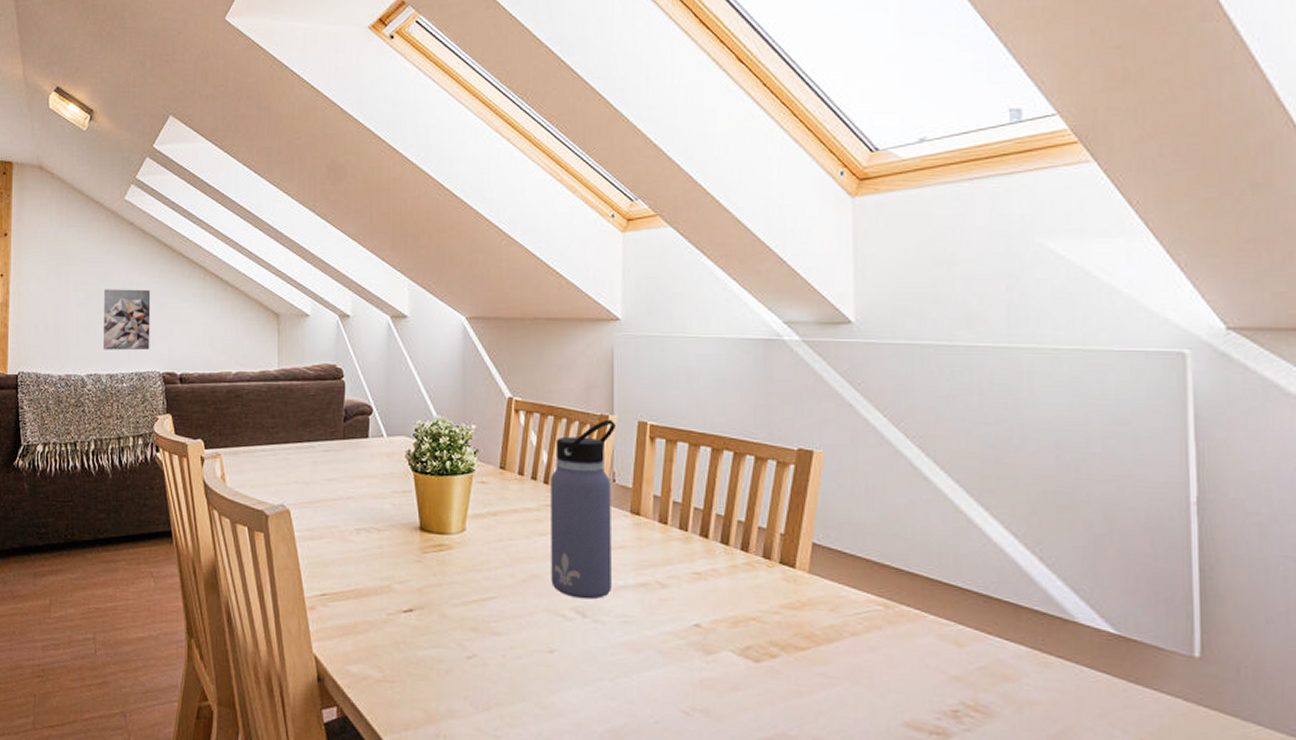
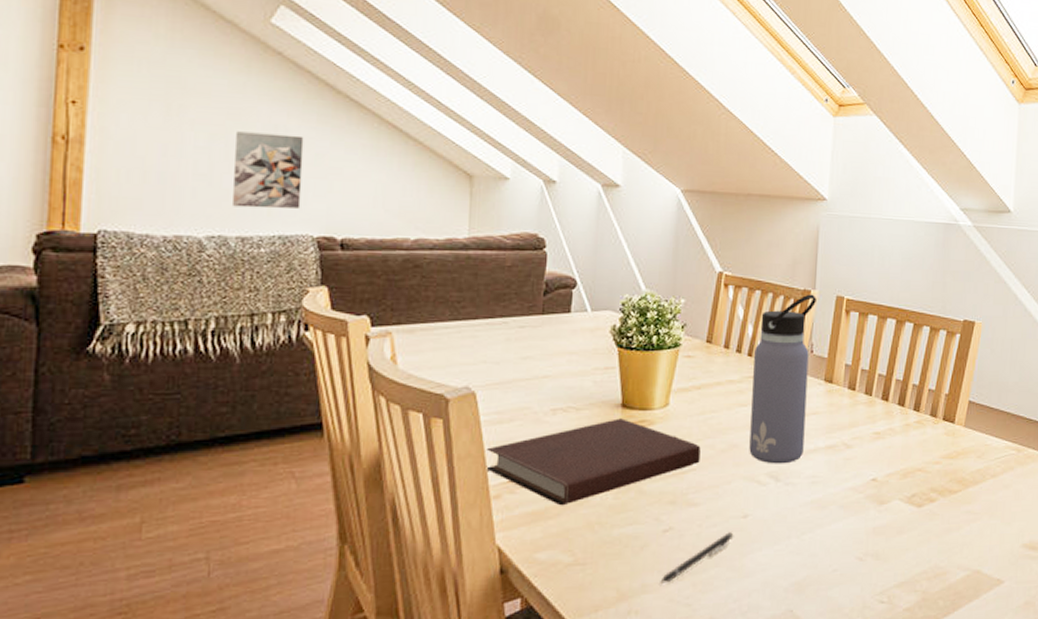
notebook: none [301,541,500,623] -> present [486,418,701,506]
pen: none [466,666,541,712] -> present [660,532,734,584]

